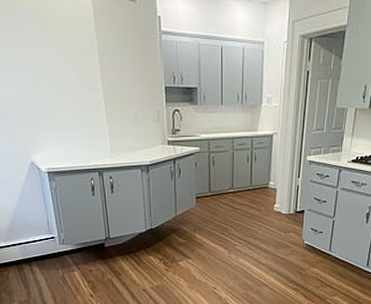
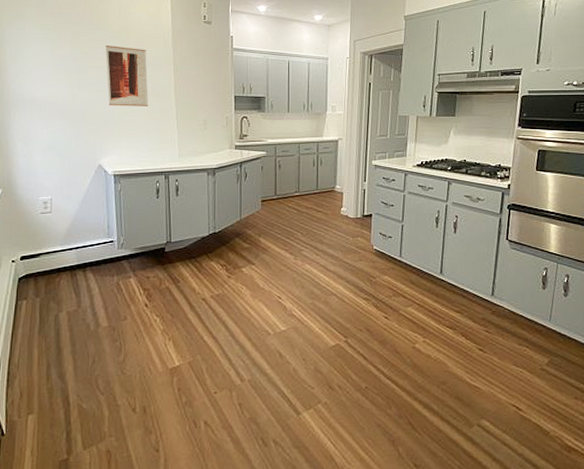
wall art: none [22,29,75,99] -> present [105,46,148,107]

